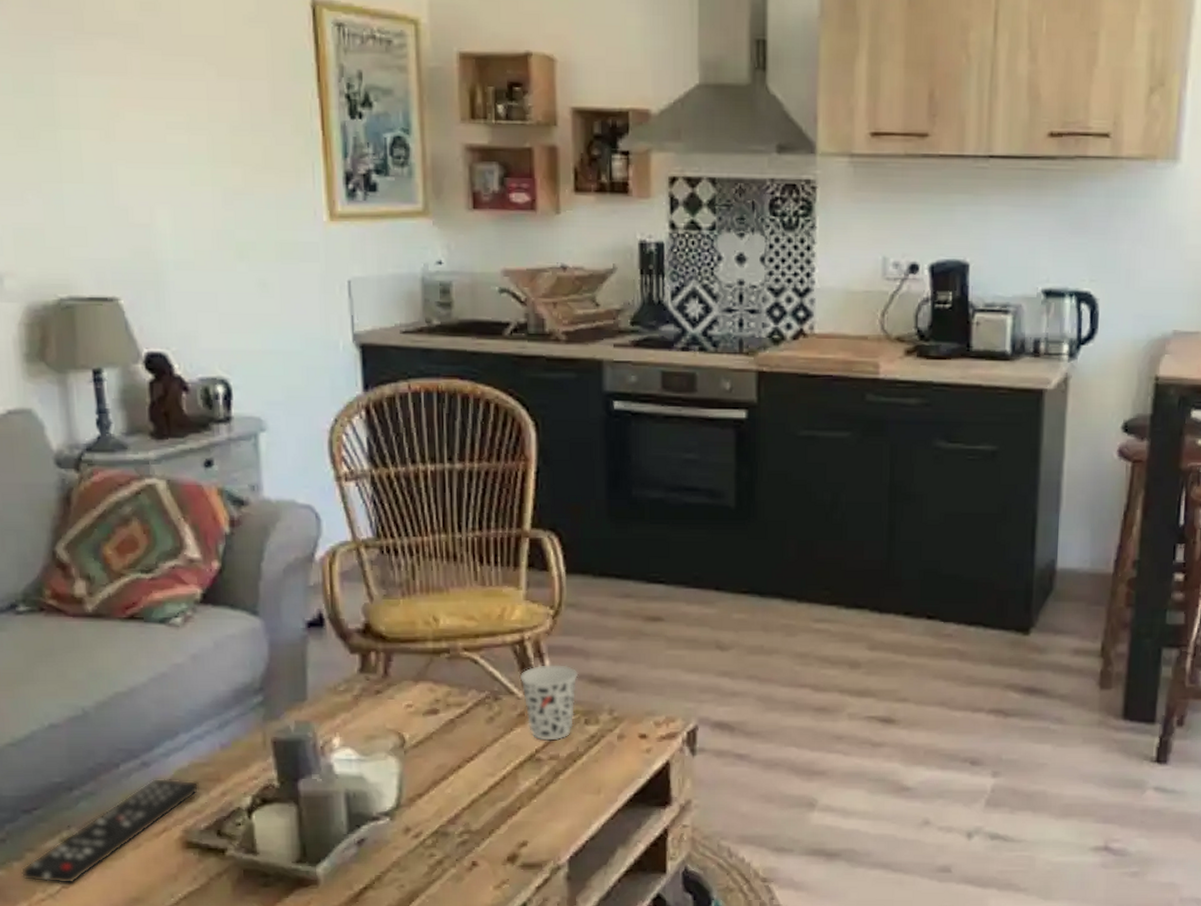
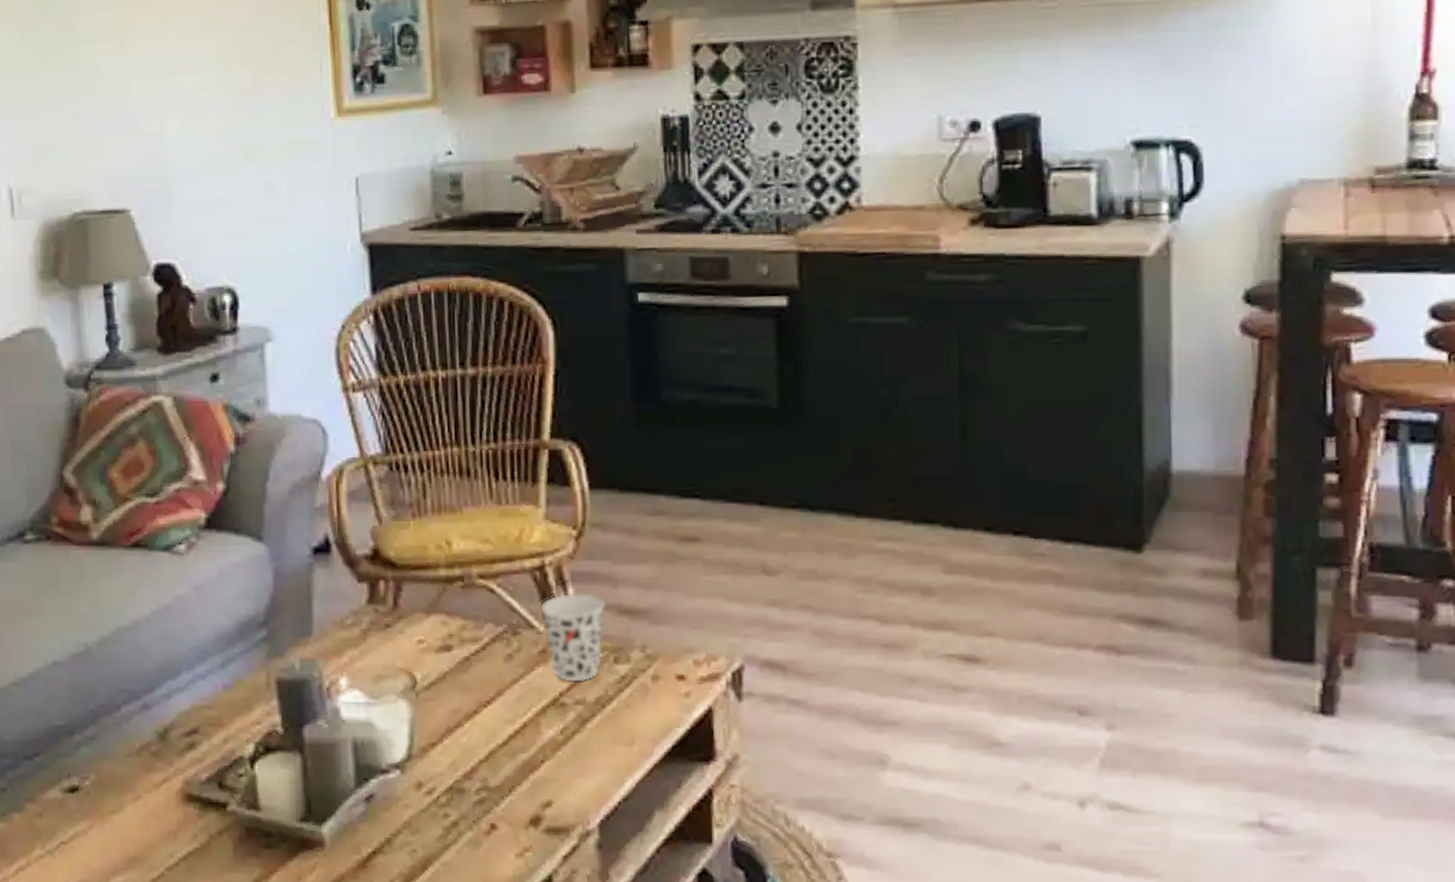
remote control: present [20,778,199,884] -> none [20,722,201,840]

